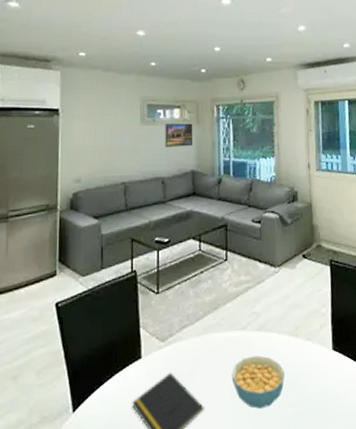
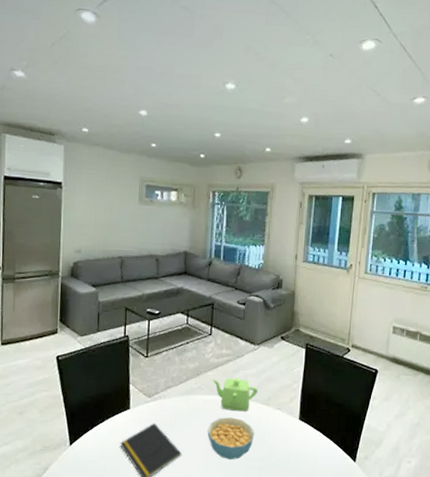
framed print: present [165,123,193,147] -> none [161,205,189,229]
teapot: none [232,306,284,348] -> present [212,376,259,412]

